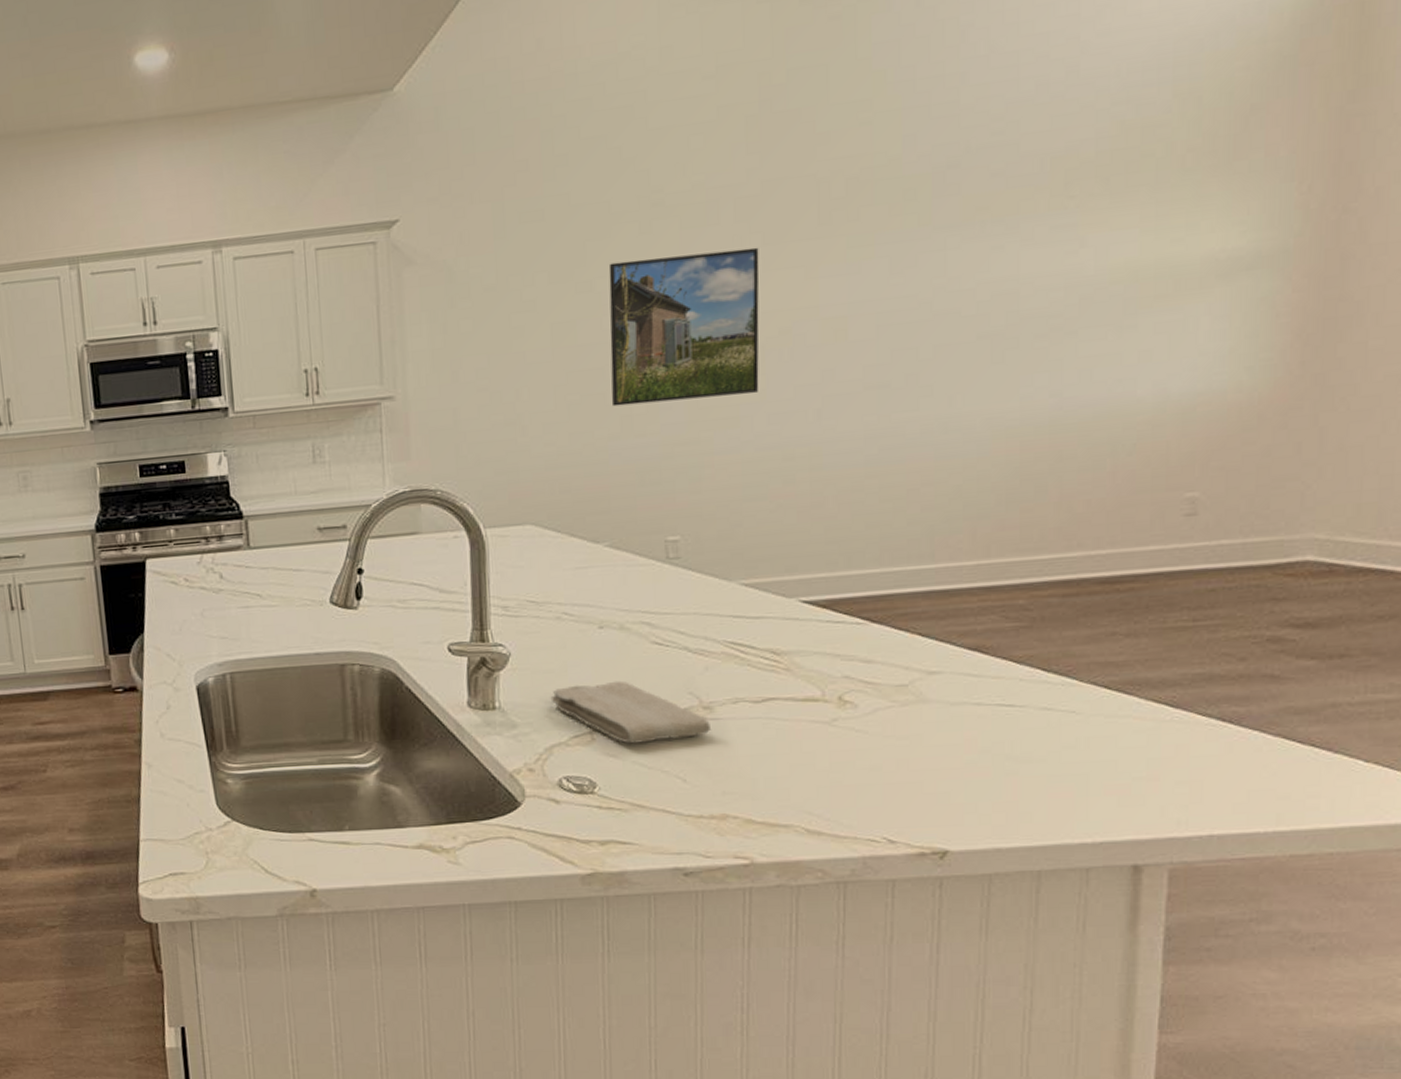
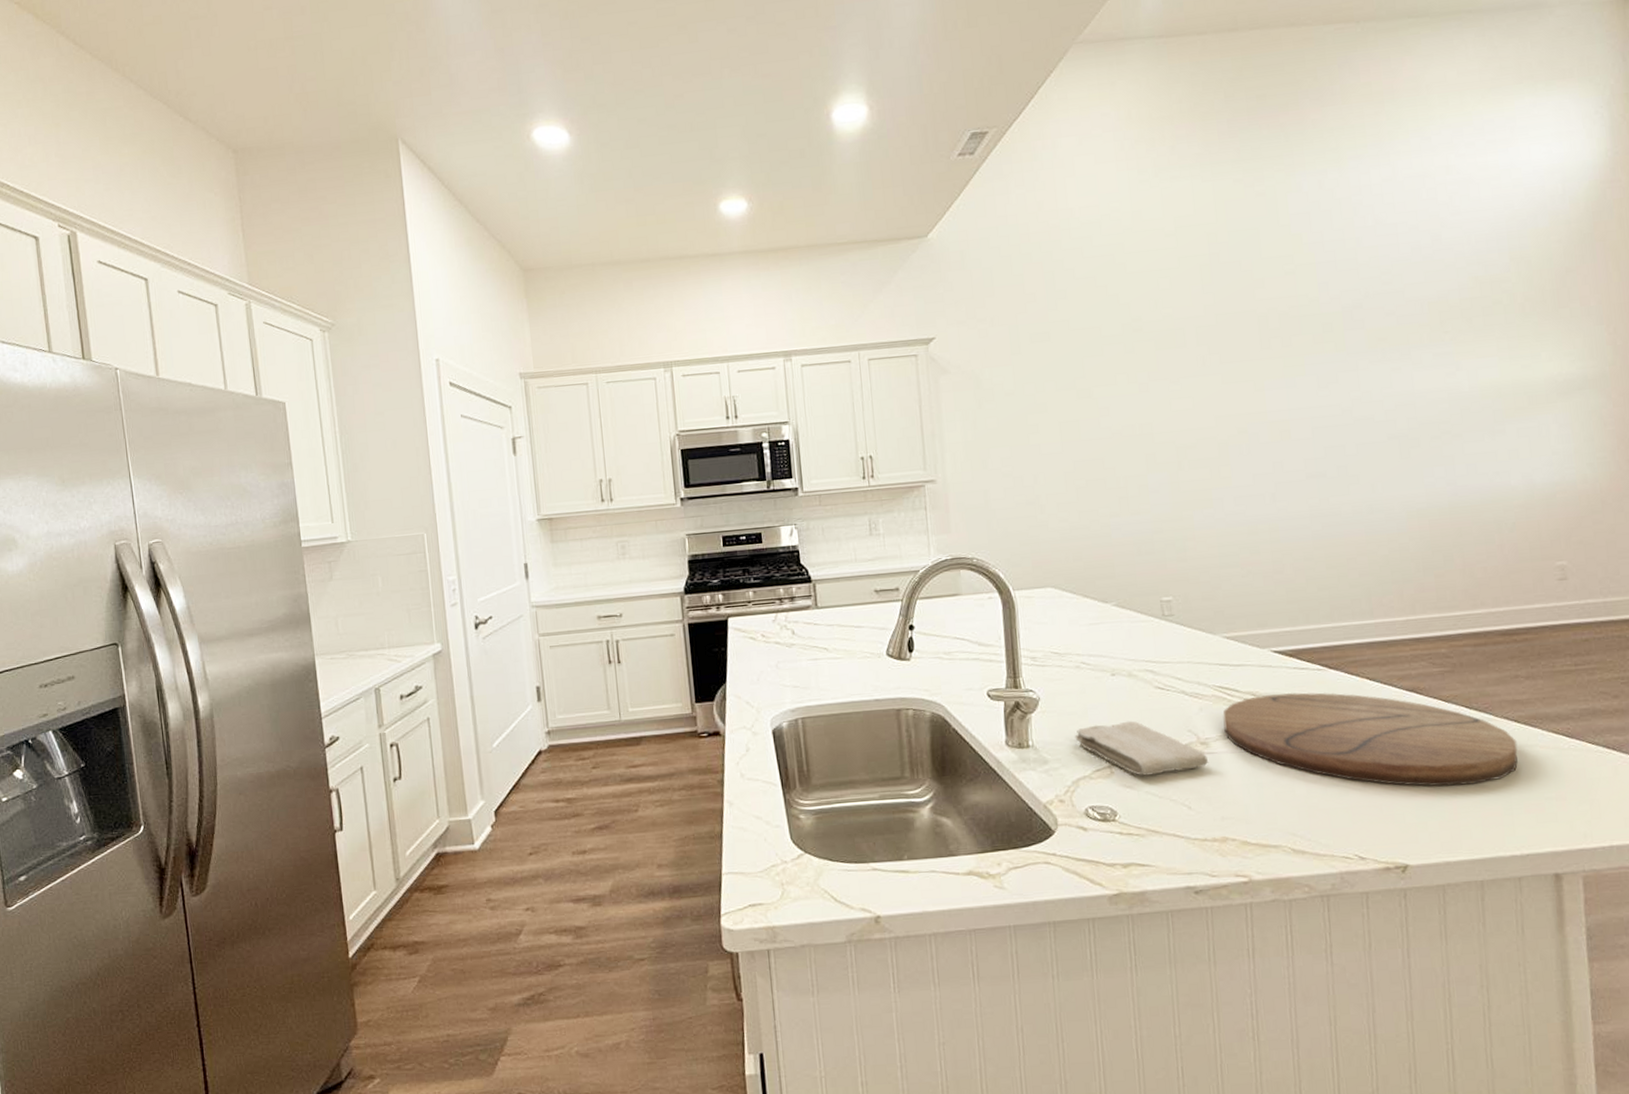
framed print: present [608,247,760,407] -> none [1102,365,1226,490]
cutting board: none [732,650,1104,762] -> present [1223,692,1518,787]

